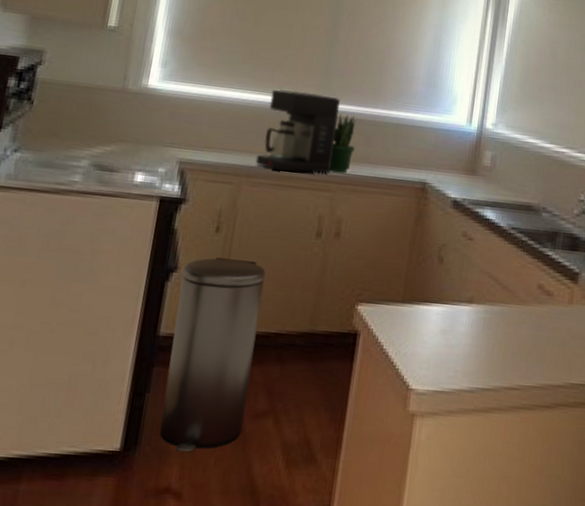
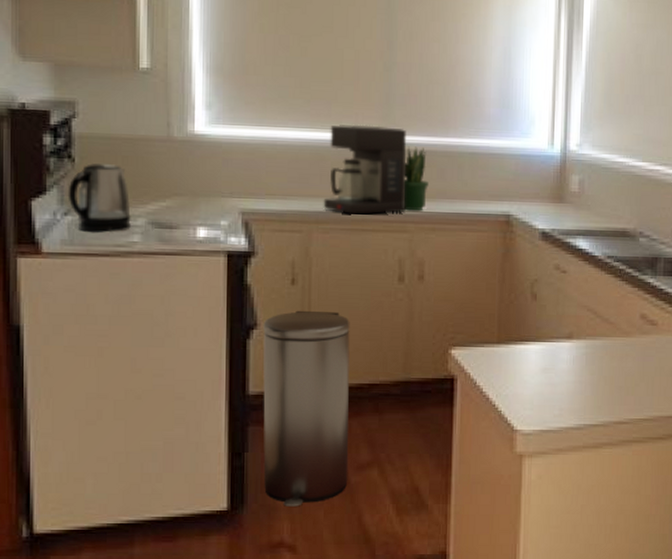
kettle: none [20,106,78,171] -> present [68,162,131,233]

